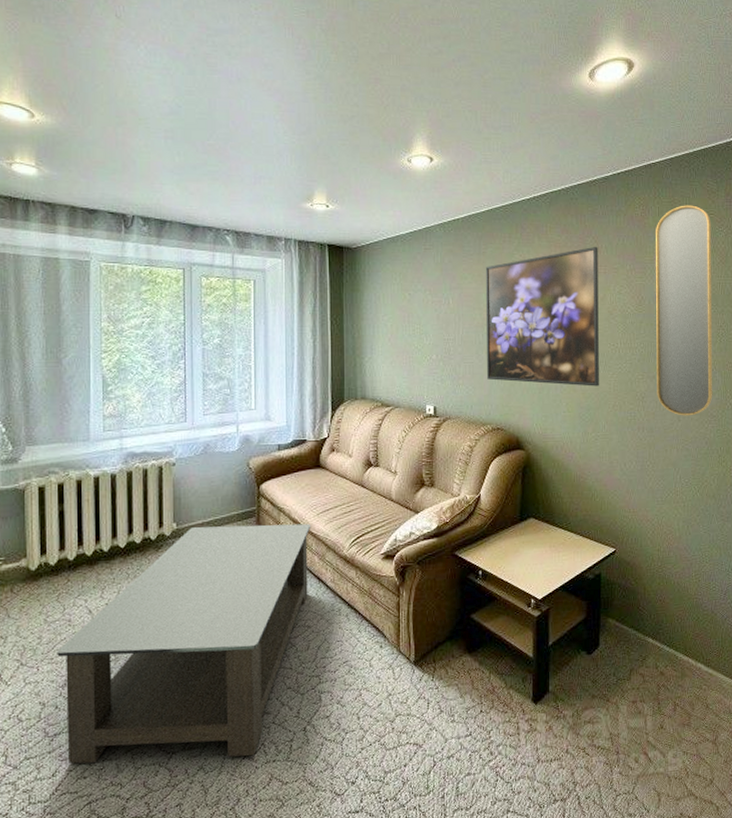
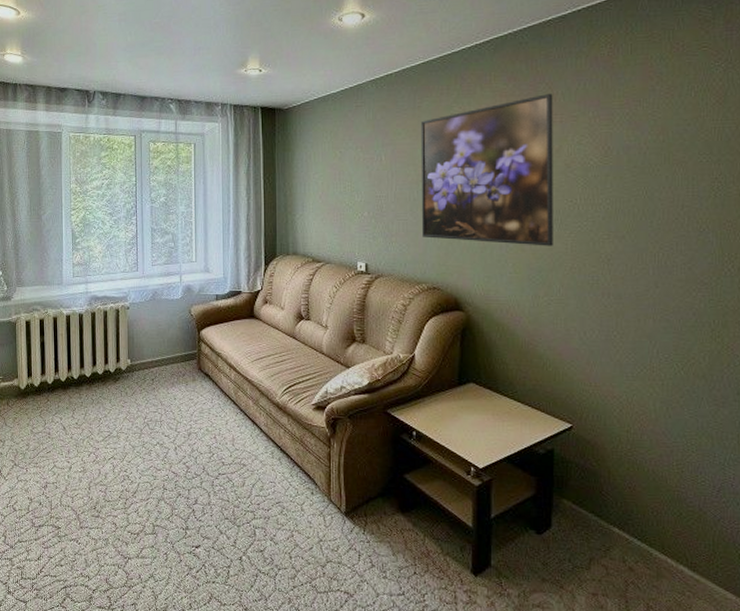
coffee table: present [57,523,311,764] -> none [40,365,246,574]
home mirror: present [655,205,713,416] -> none [626,38,705,282]

